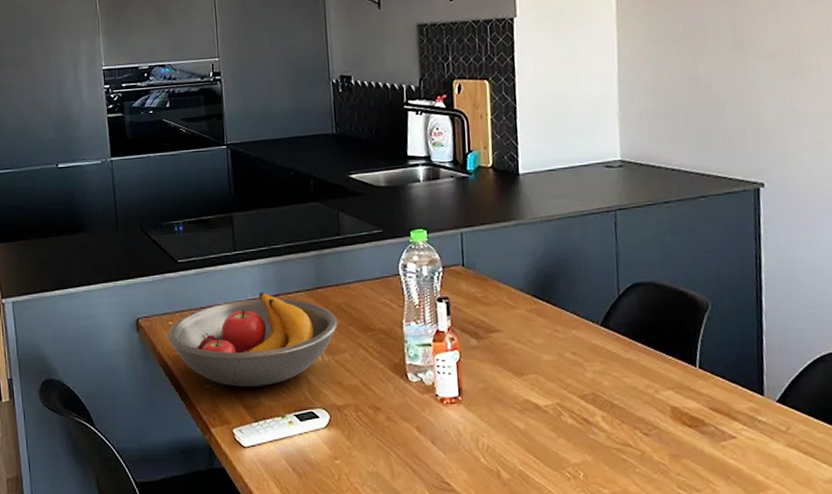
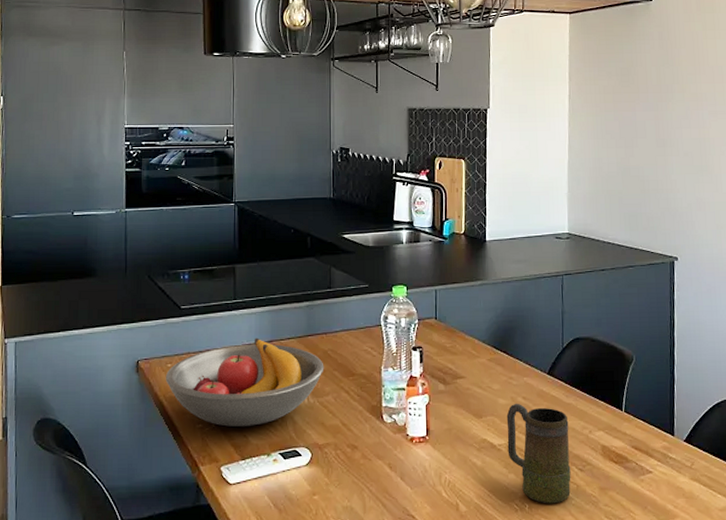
mug: none [552,359,634,472] -> present [506,403,571,504]

